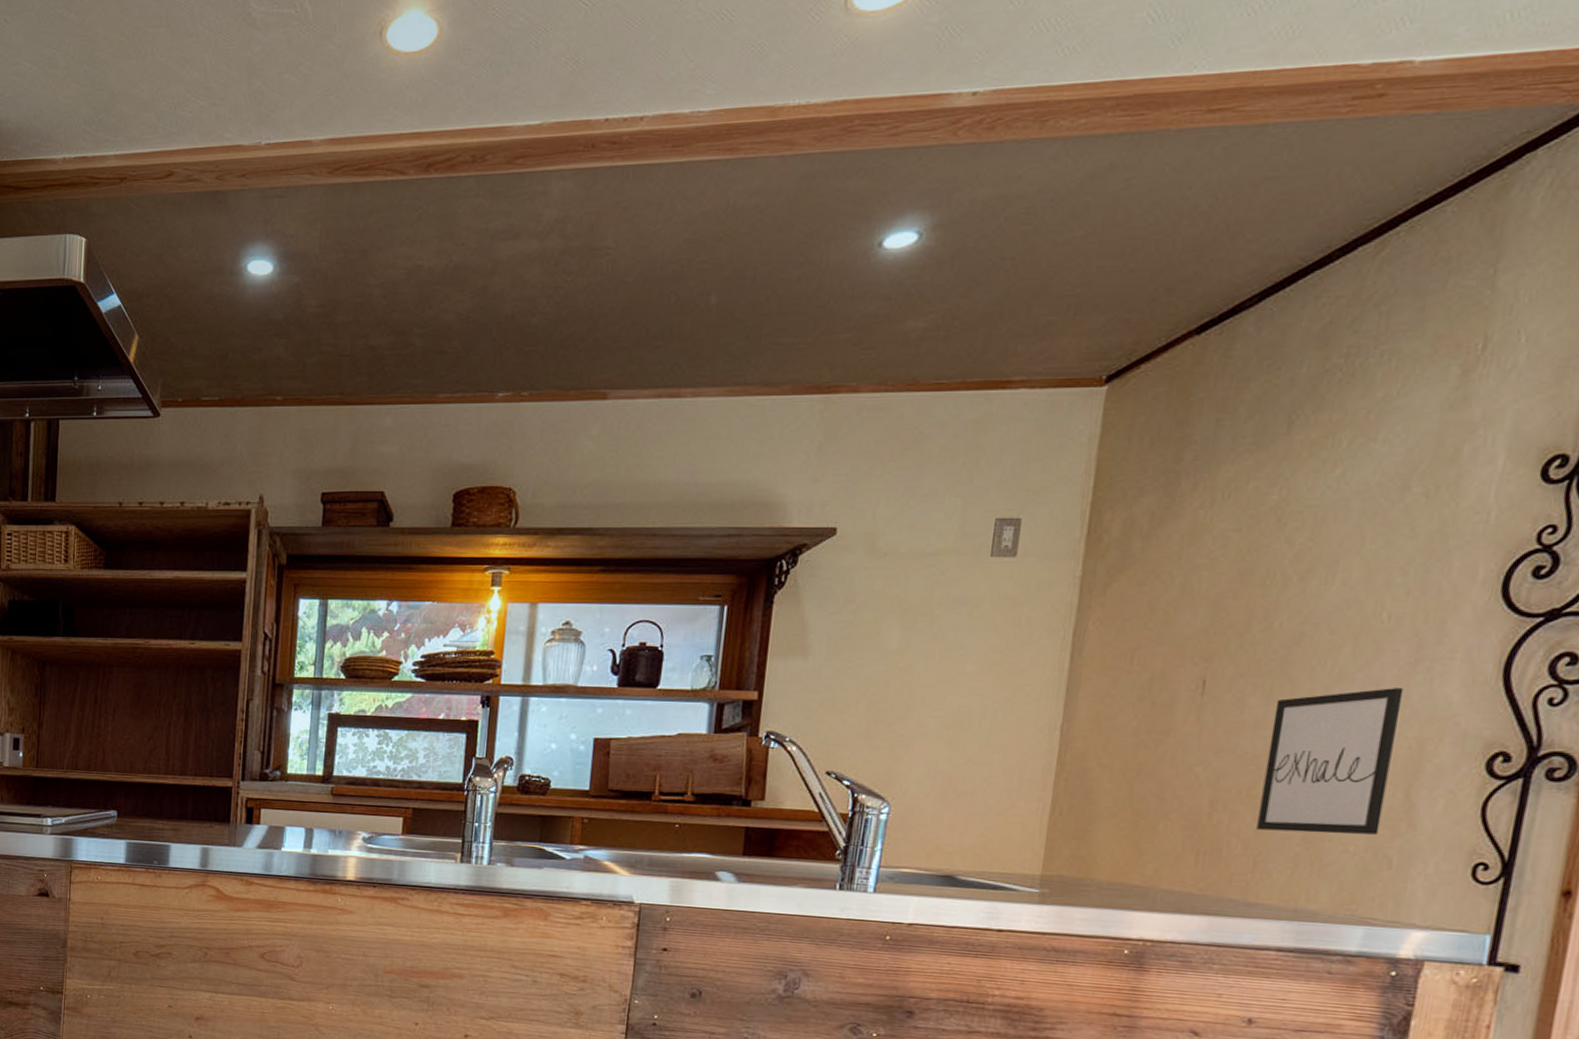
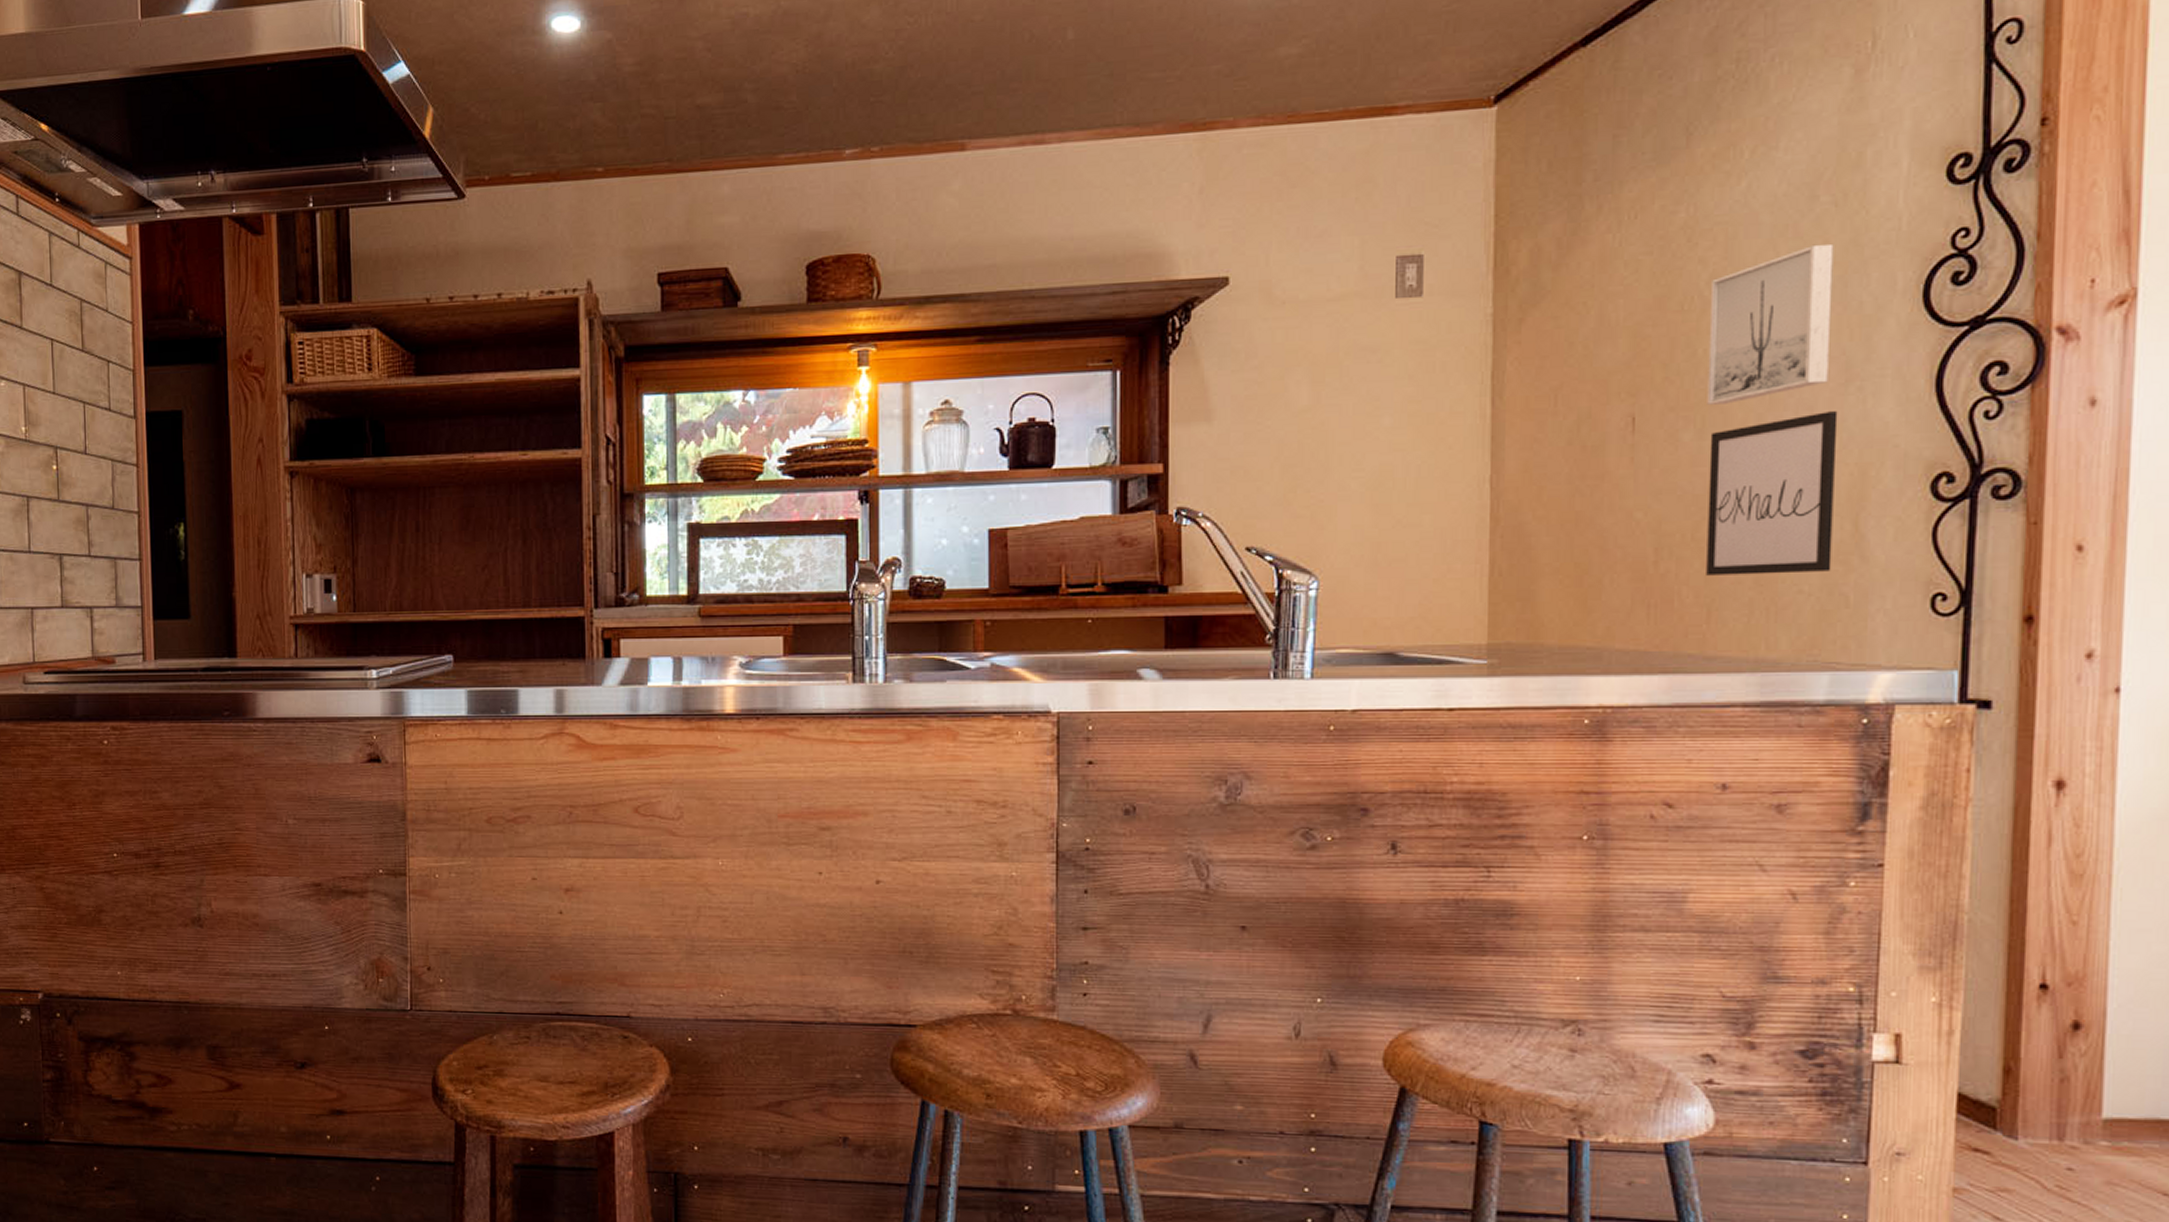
wall art: none [1277,532,1420,674] -> present [1707,243,1834,405]

